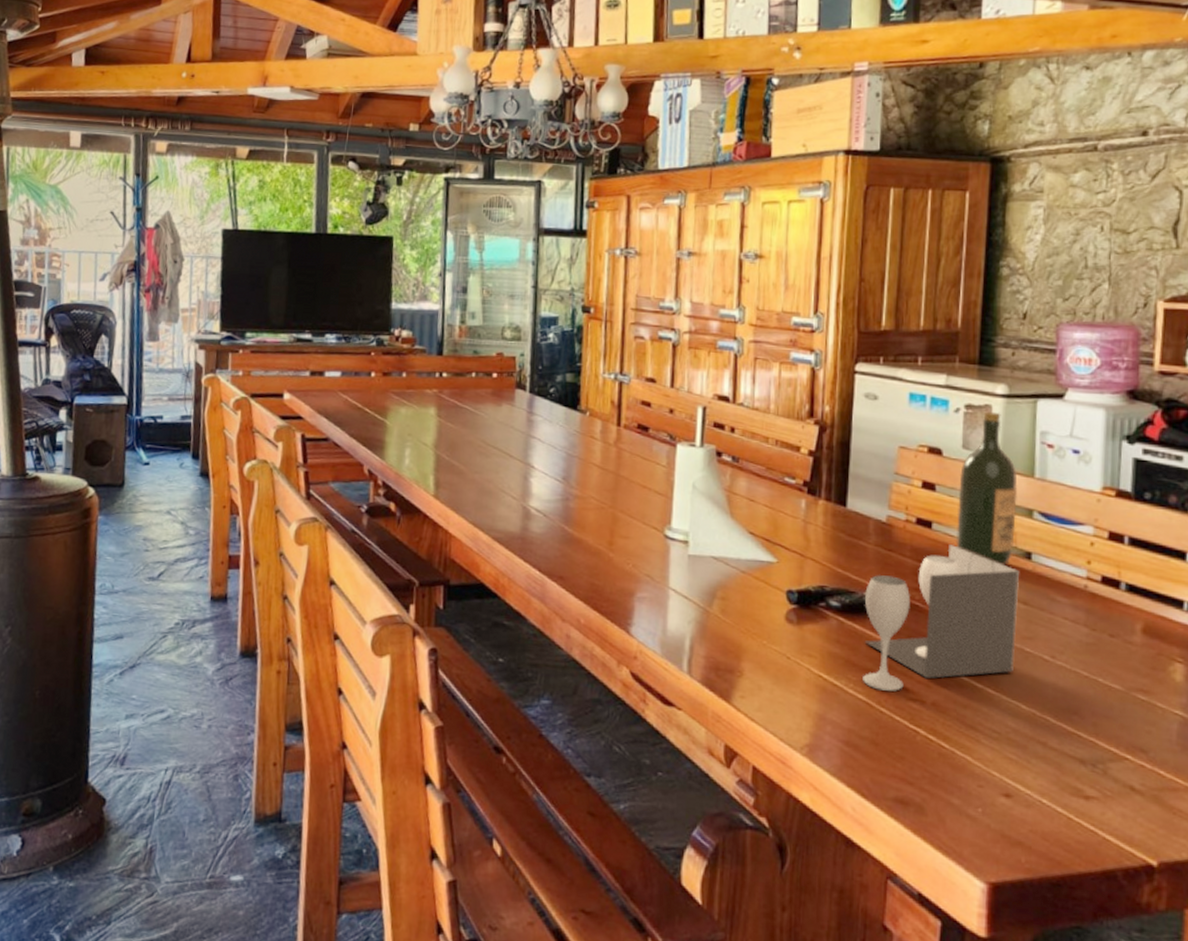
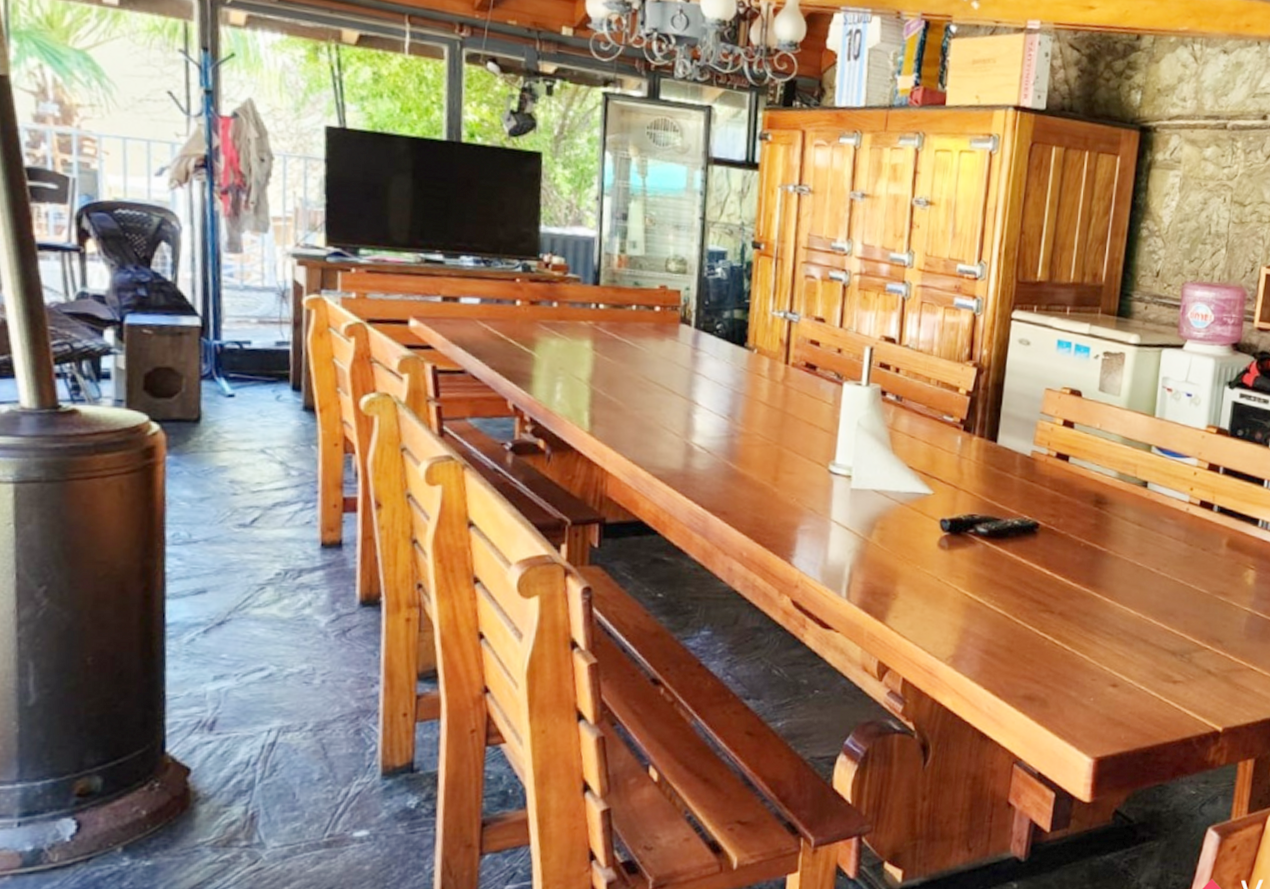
wine glass: present [863,545,1020,691] -> none [1003,476,1138,605]
wine bottle: present [956,411,1018,565] -> none [1088,358,1142,493]

